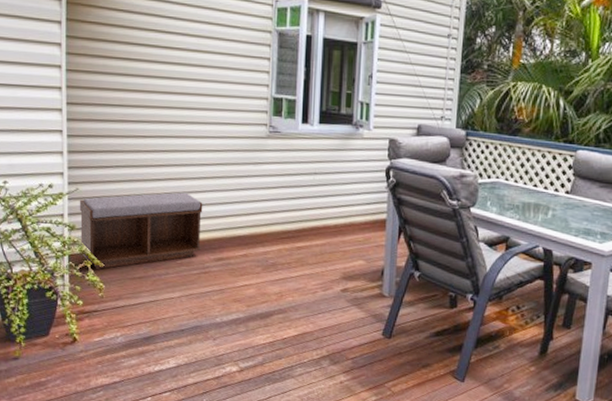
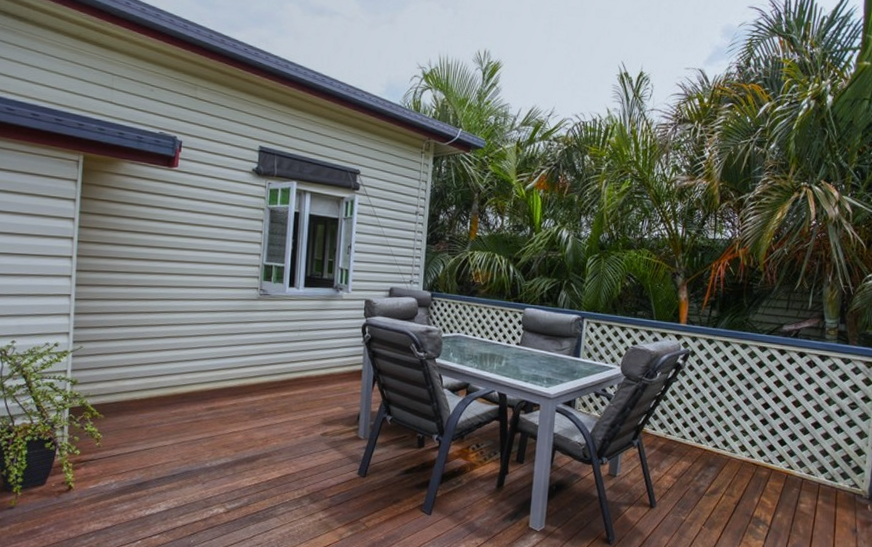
bench: present [79,192,203,269] -> none [81,348,198,421]

